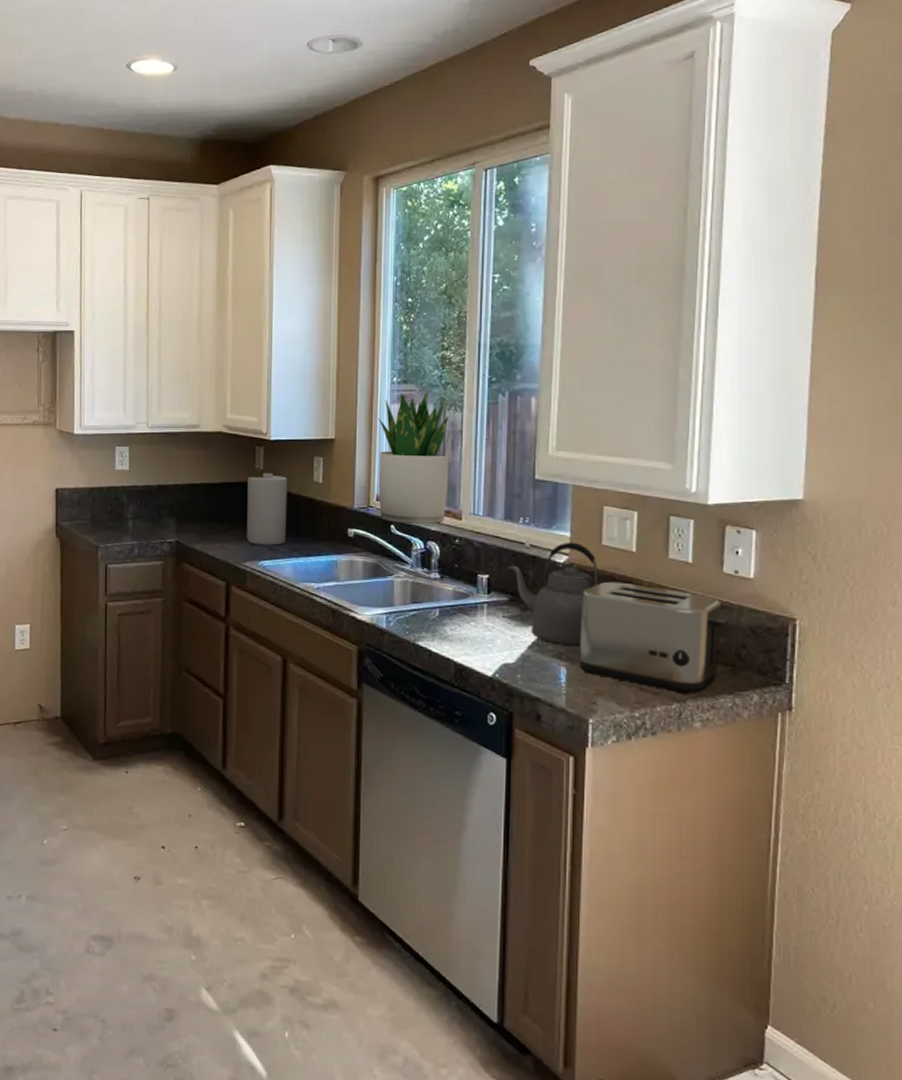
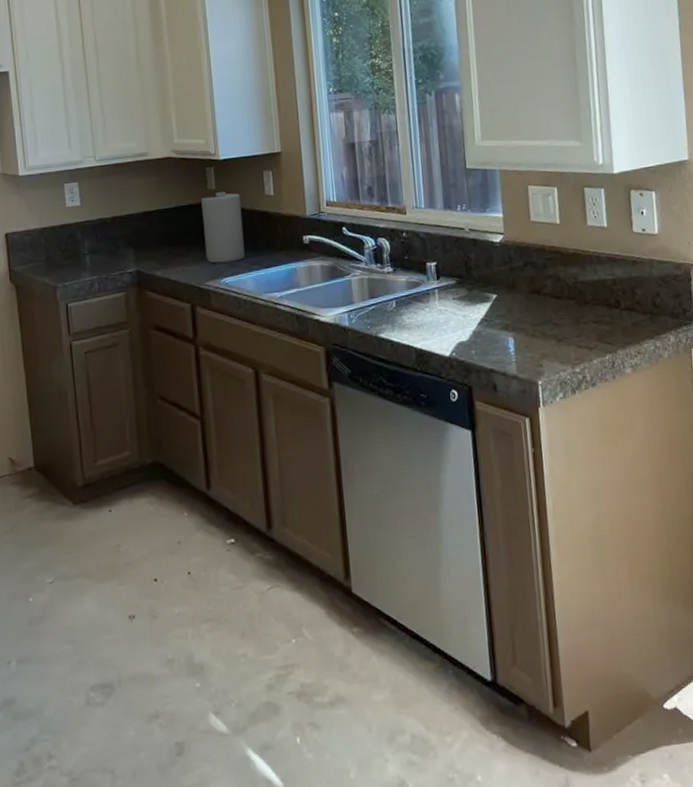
planter: present [378,385,449,525] -> none [319,92,391,225]
kettle: present [507,542,598,646] -> none [451,221,531,317]
toaster: present [579,581,728,694] -> none [519,252,643,345]

